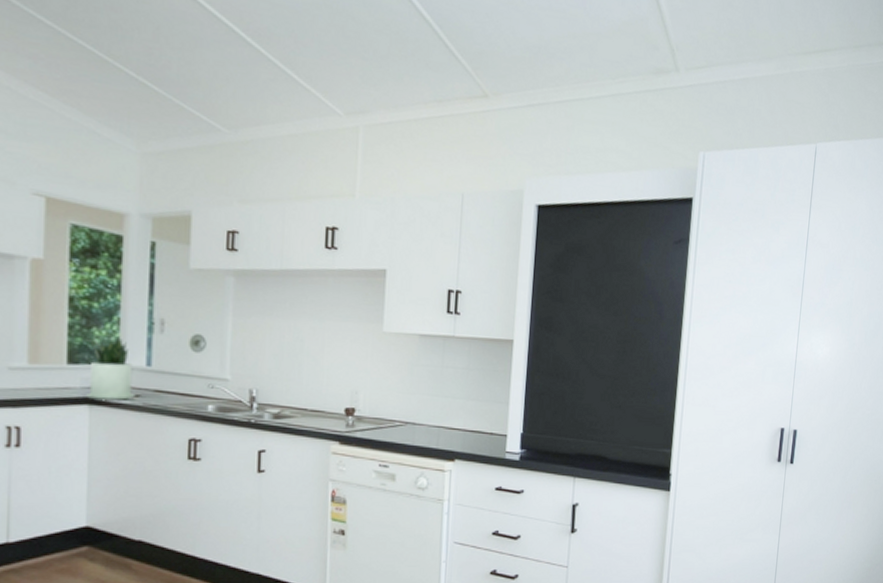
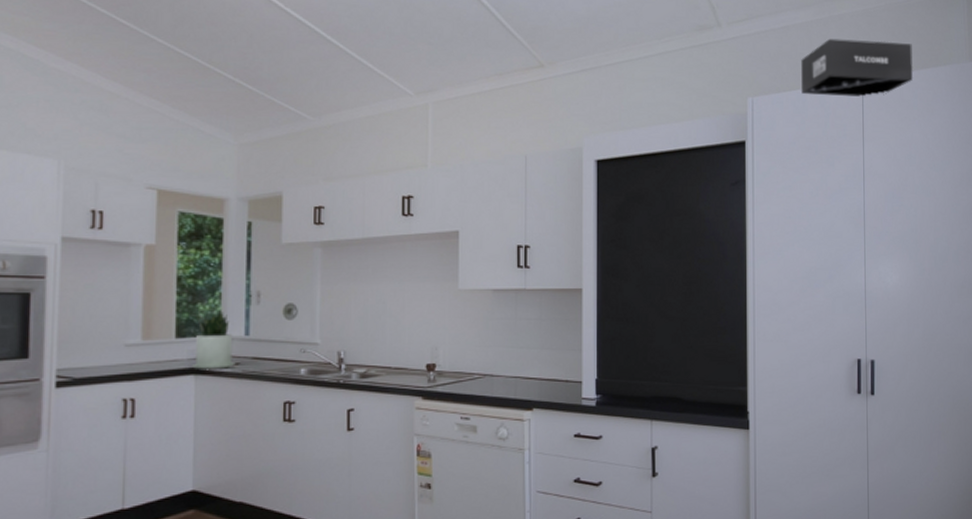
box: none [753,96,870,162] -> present [800,38,913,97]

